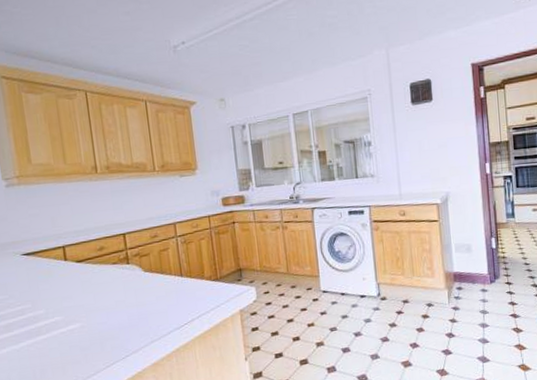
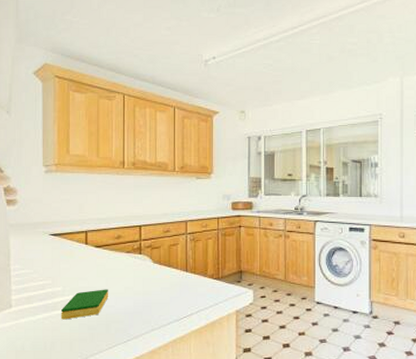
dish sponge: none [47,305,99,344] -> present [60,289,108,320]

